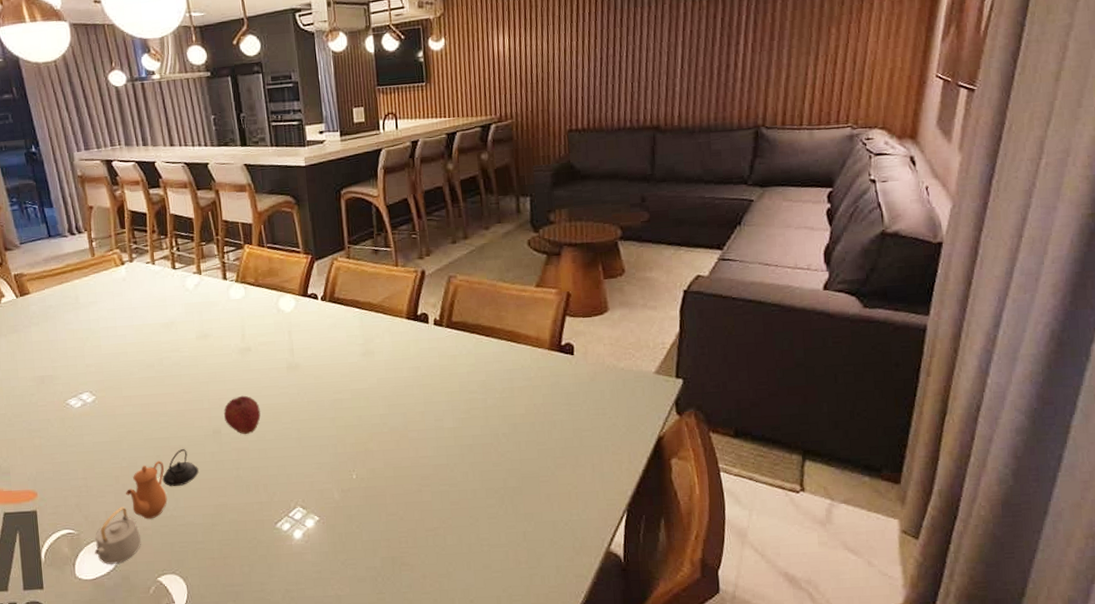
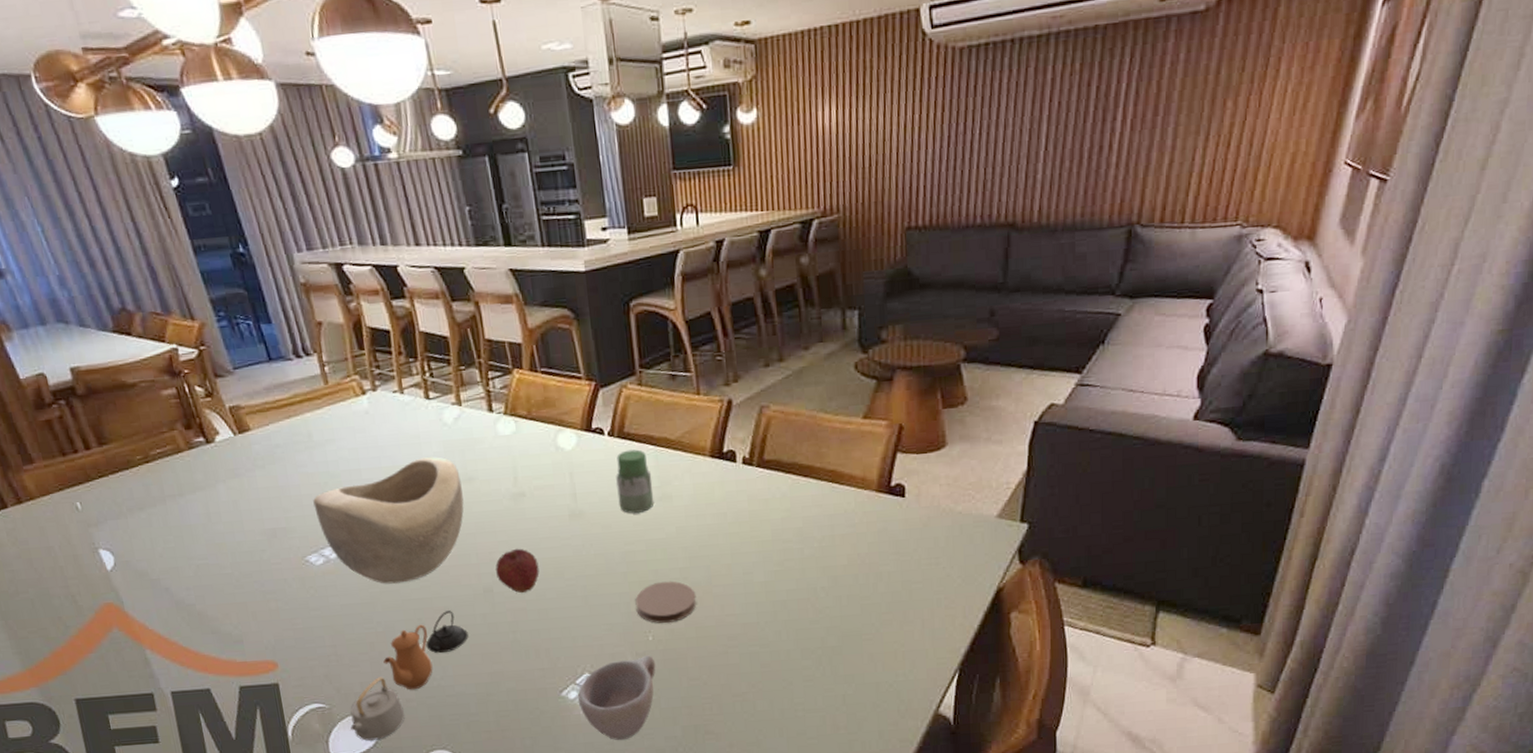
decorative bowl: none [76,317,200,425] -> present [313,456,464,584]
cup: none [290,492,359,570] -> present [577,655,656,741]
jar: none [327,312,359,366] -> present [616,449,654,513]
coaster: none [341,425,395,463] -> present [635,581,697,623]

